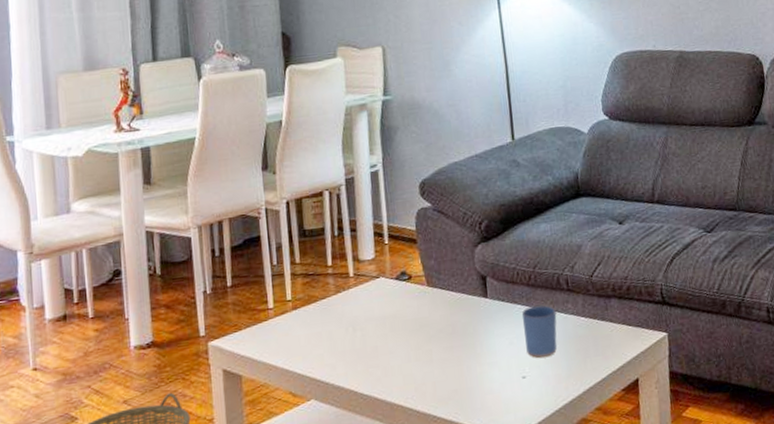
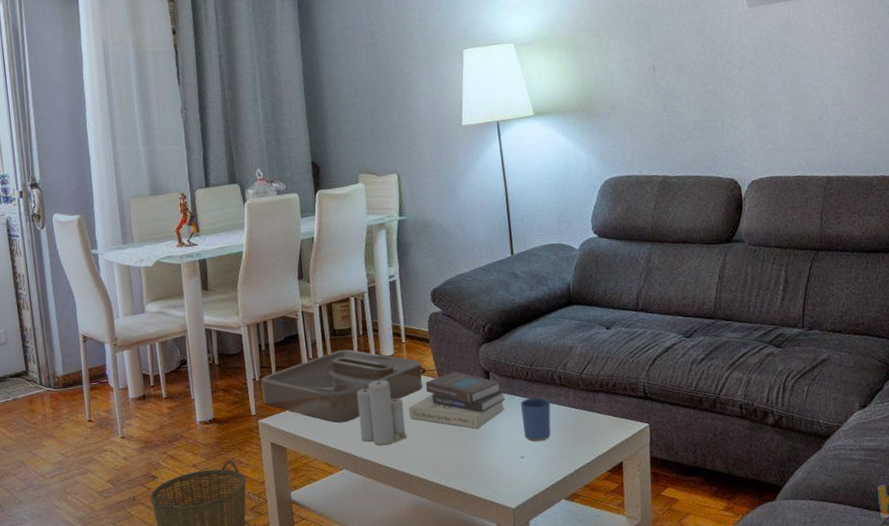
decorative tray: none [213,253,408,343] -> present [261,349,422,423]
candle: none [329,284,390,369] -> present [356,376,408,446]
books: none [391,277,505,345] -> present [409,371,506,429]

